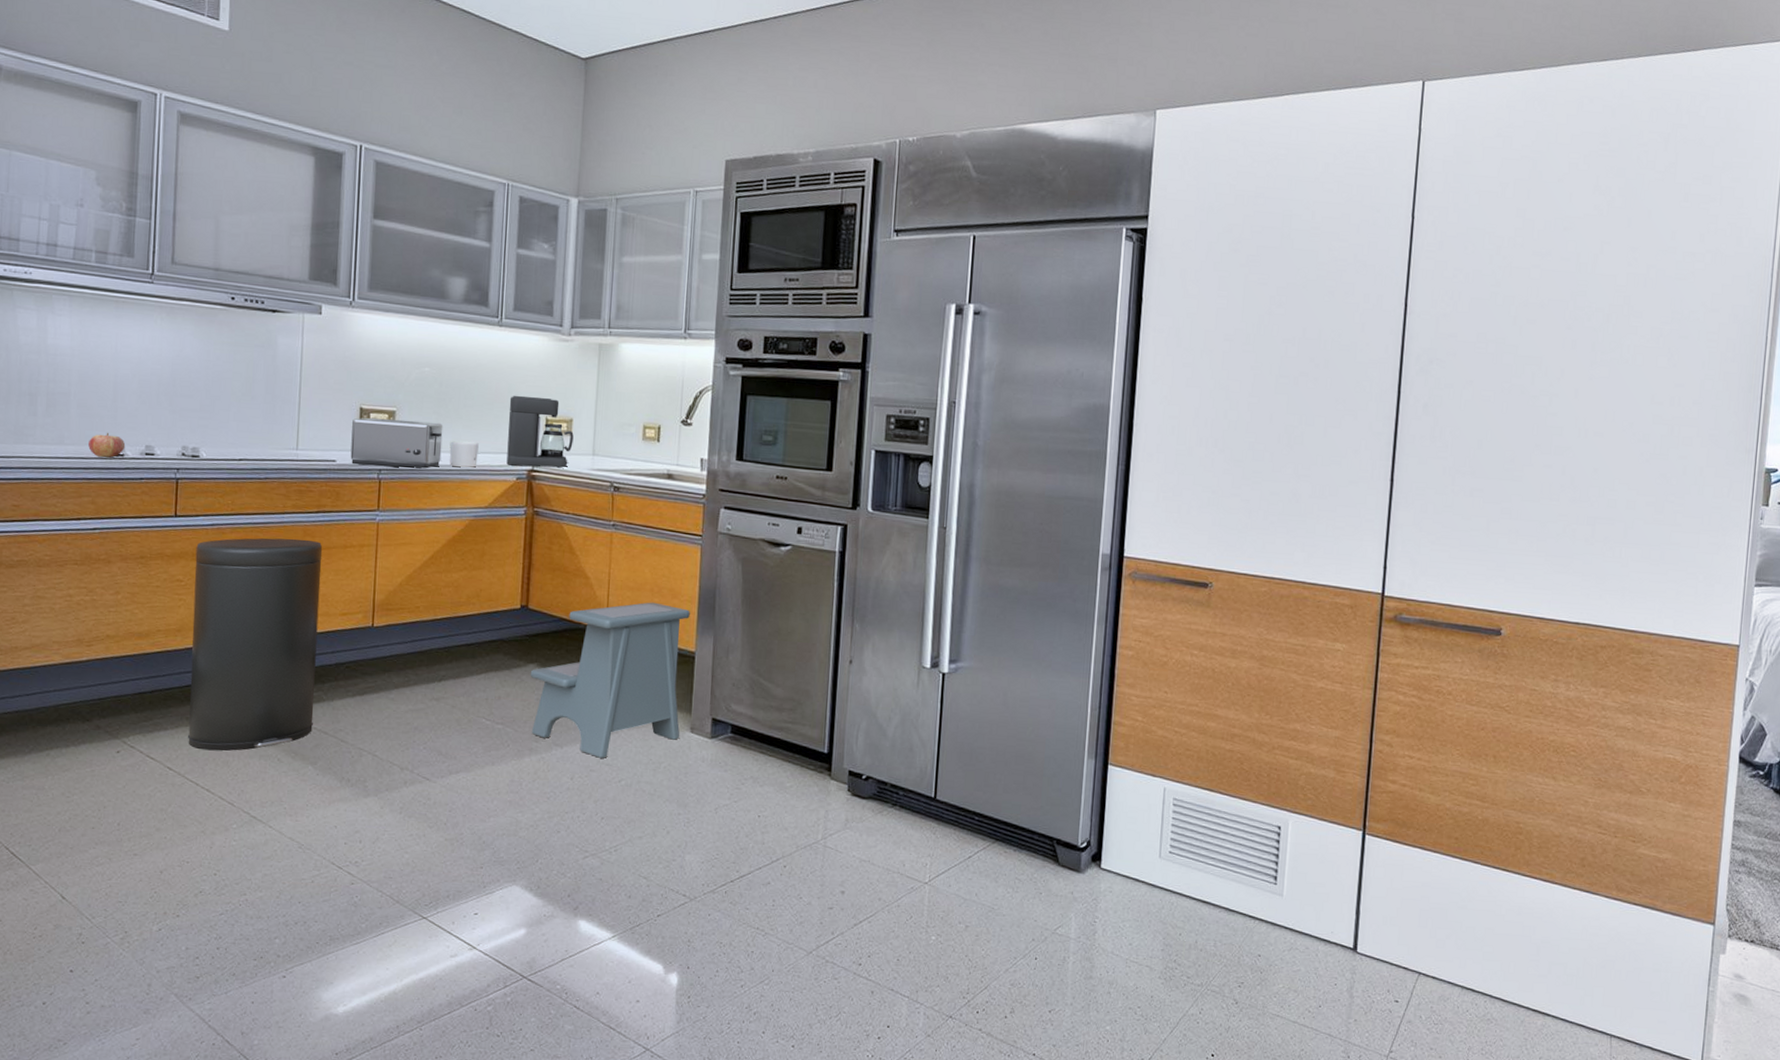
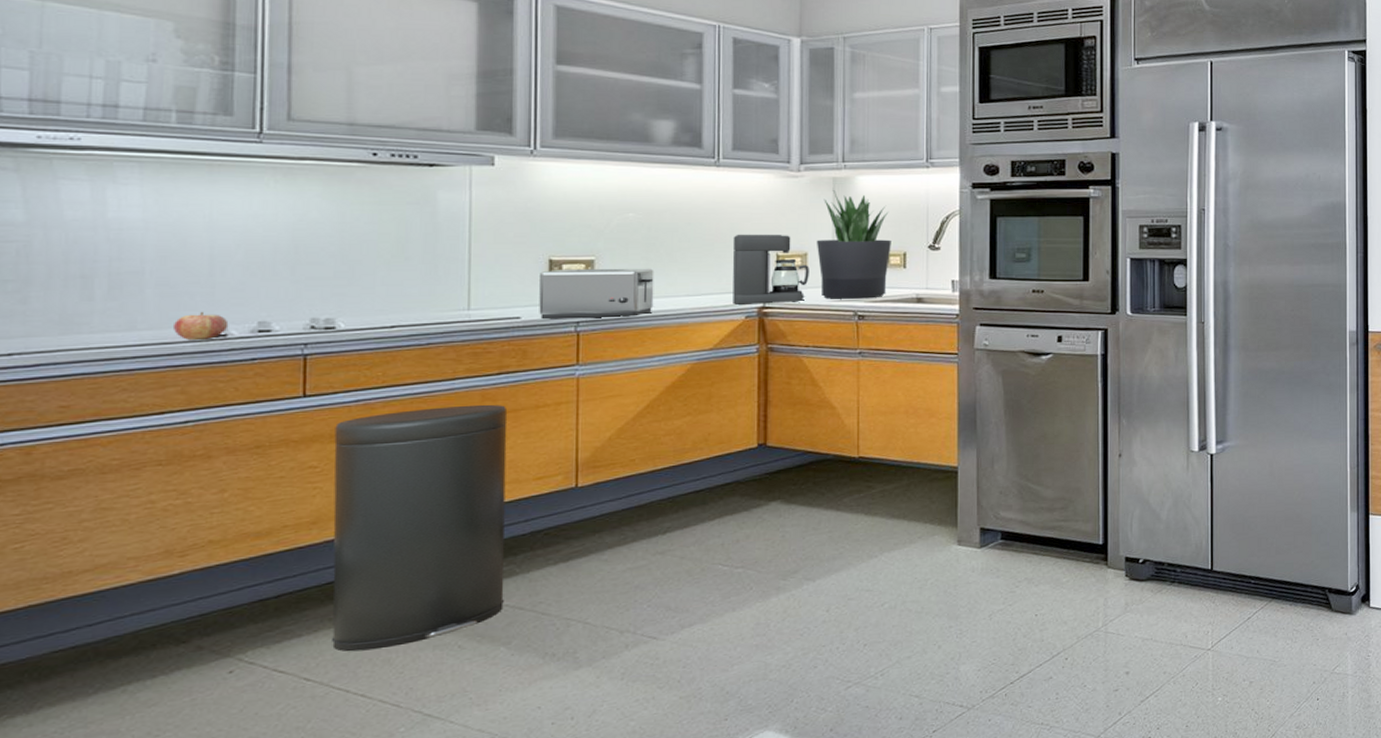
mug: present [449,441,479,468] -> none [663,284,698,312]
step stool: present [530,602,690,758] -> none [772,423,950,585]
planter: none [581,355,648,470] -> present [816,189,891,299]

